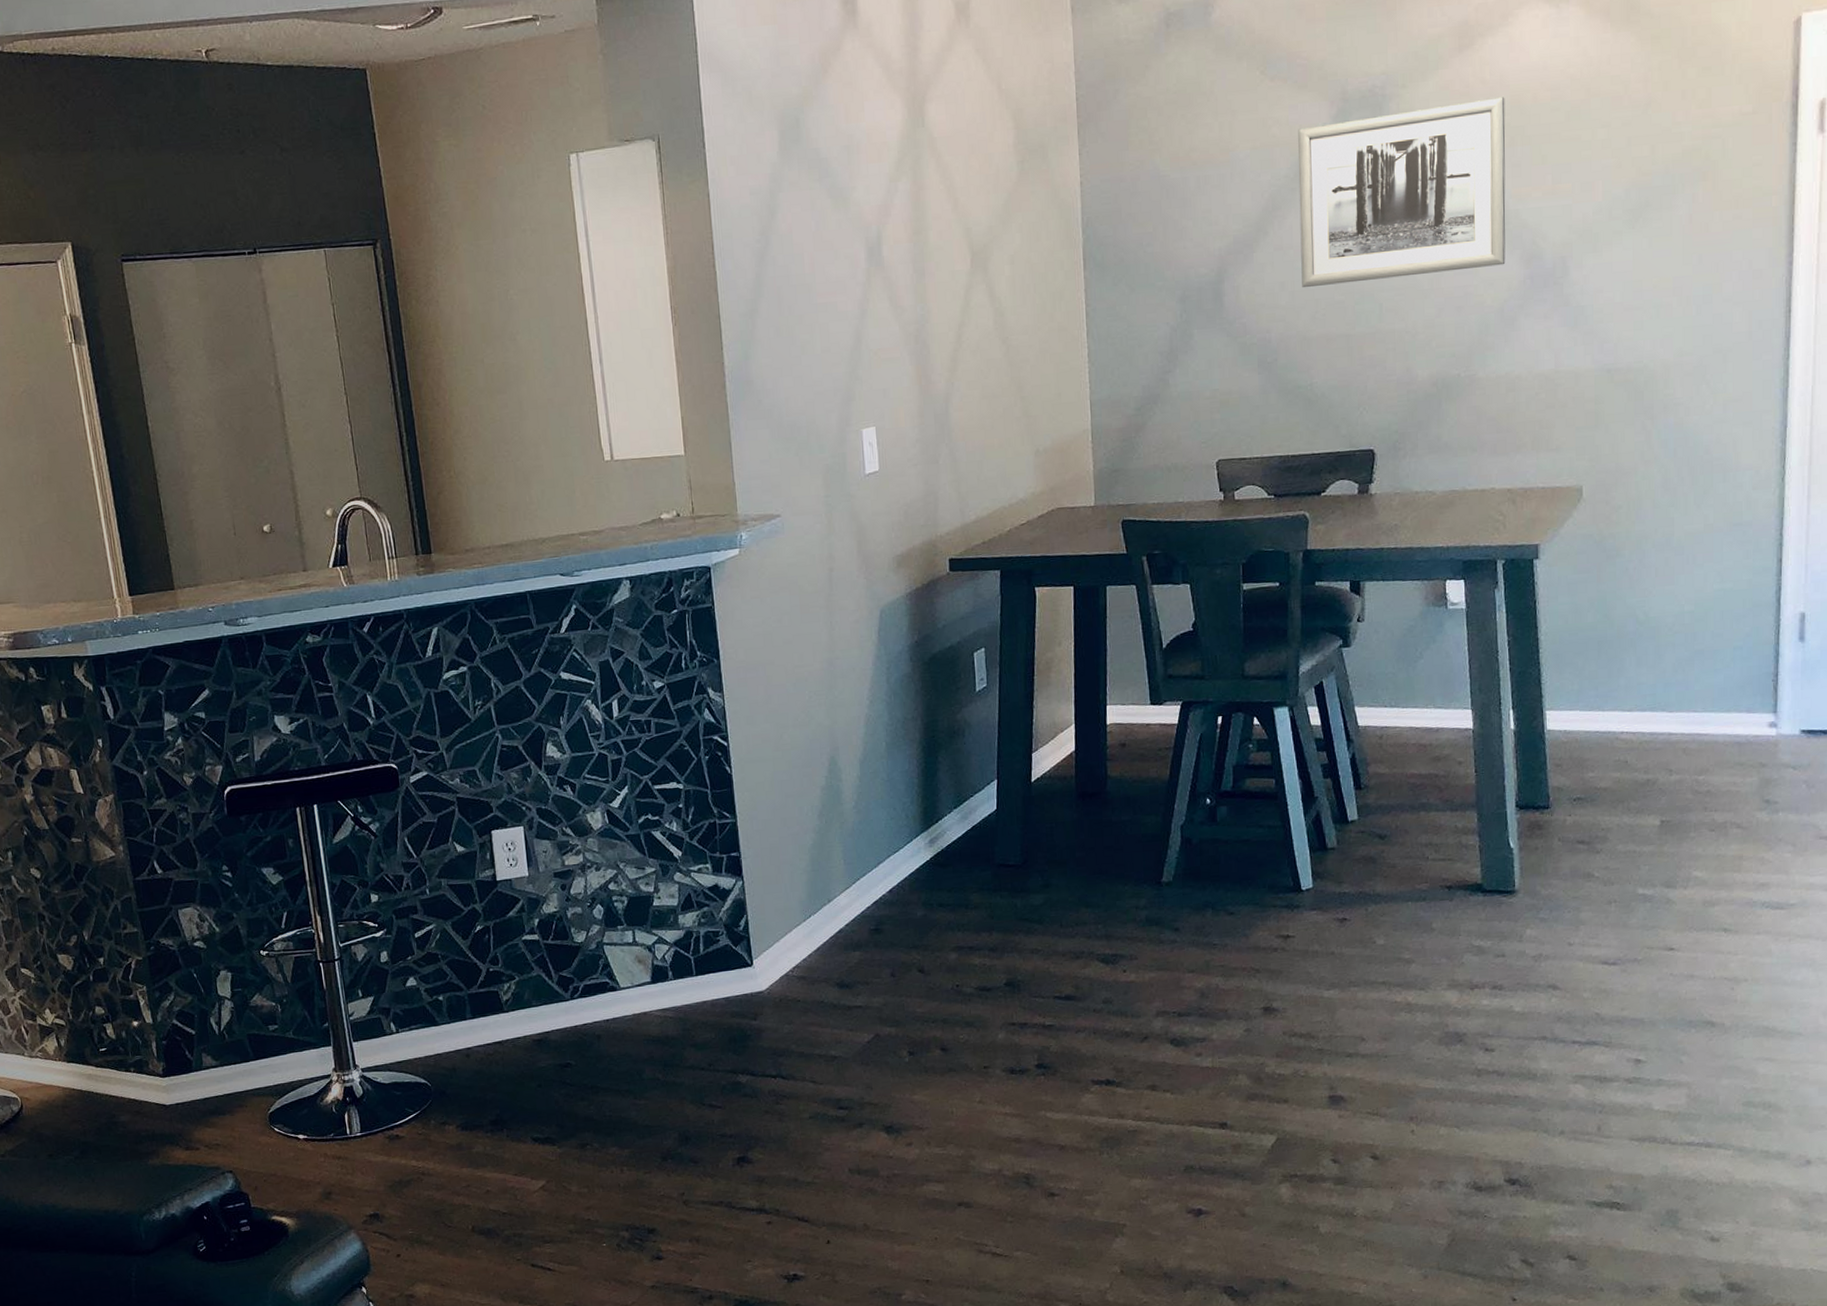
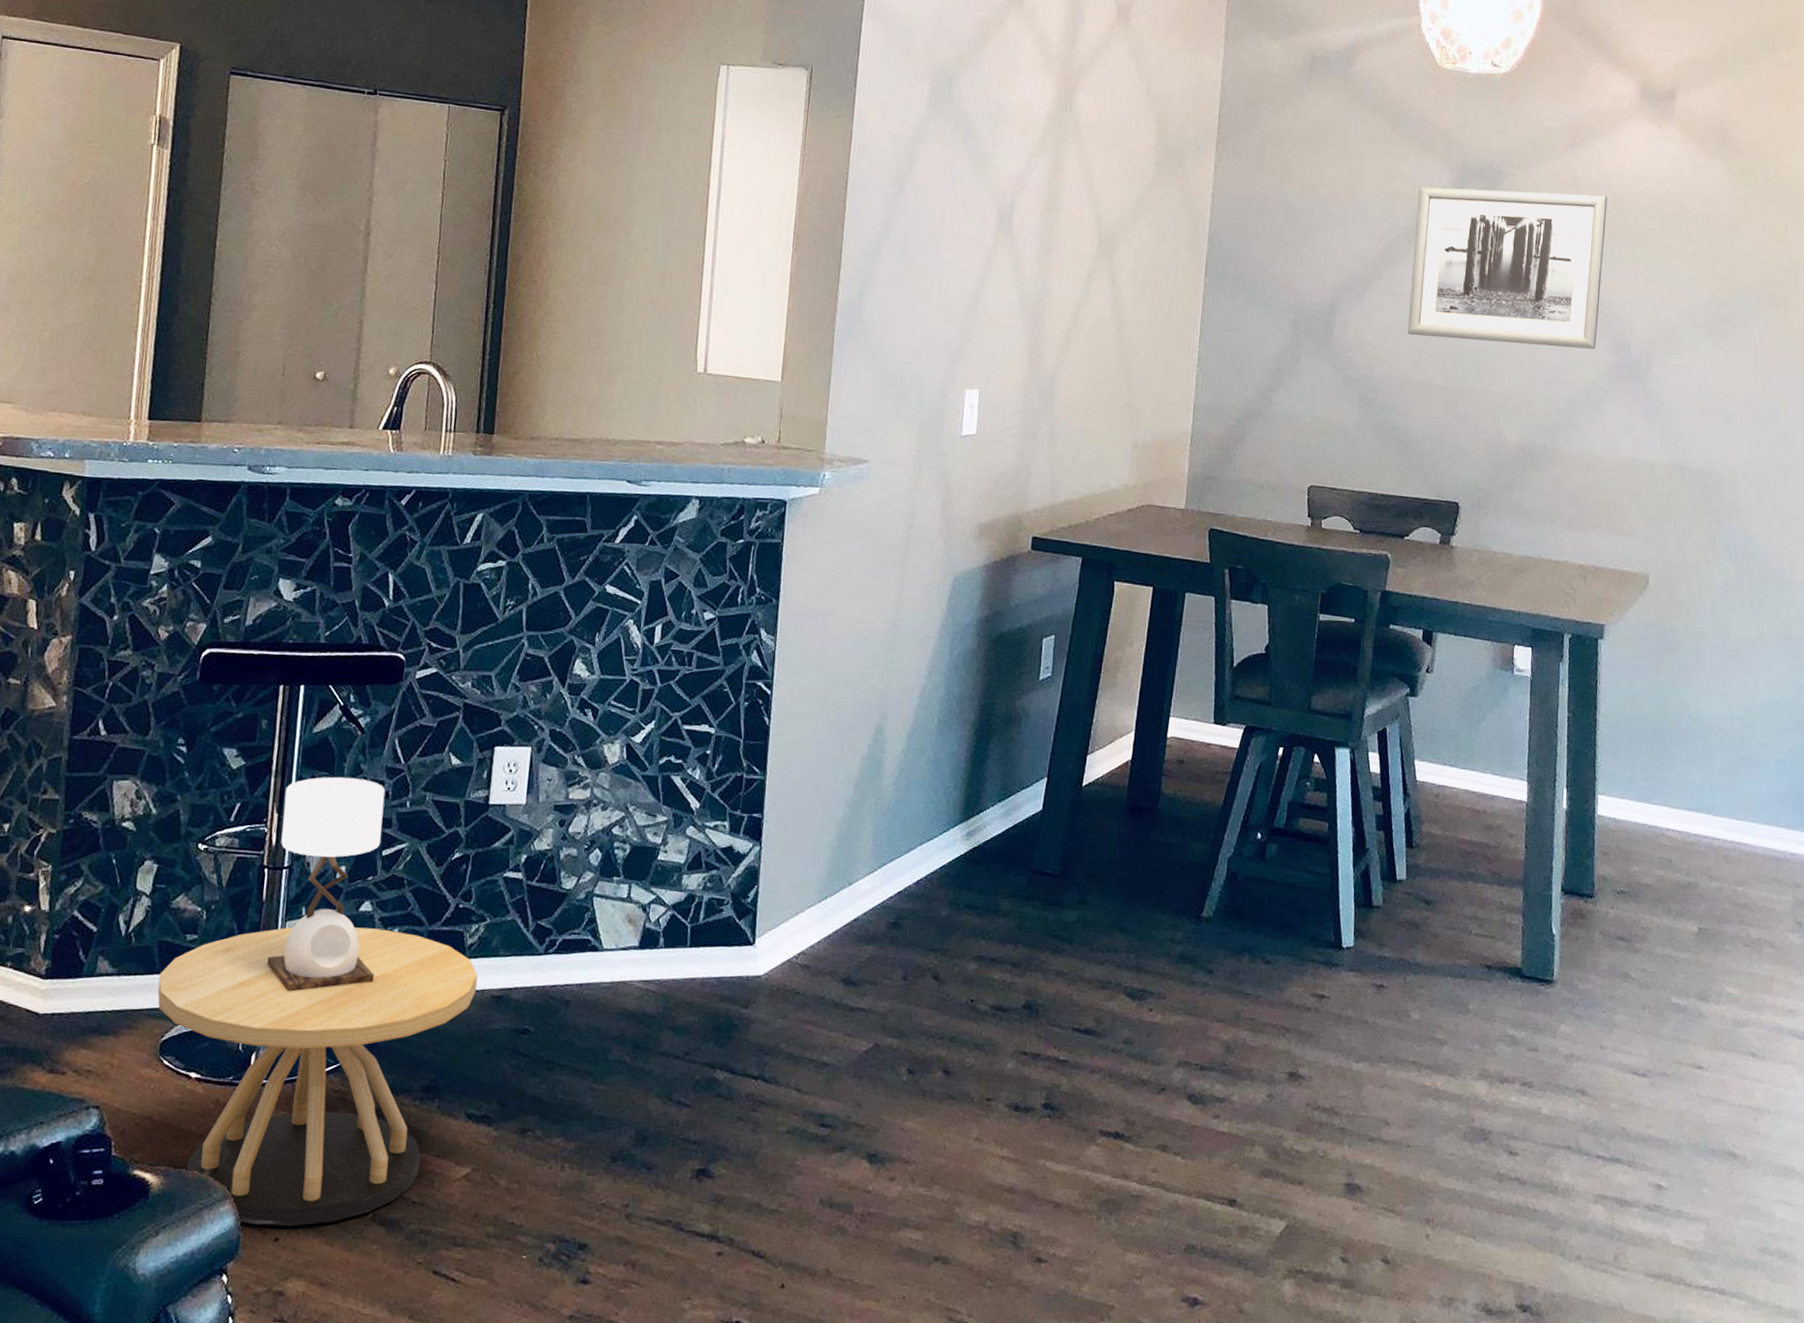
side table: none [254,876,519,1247] -> present [157,777,478,1227]

